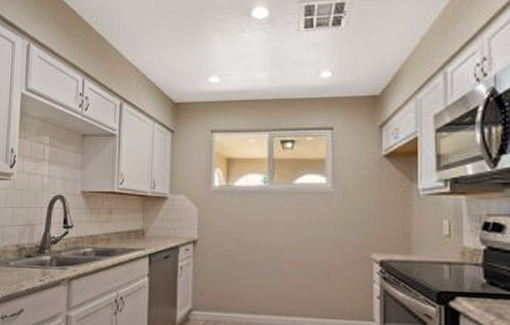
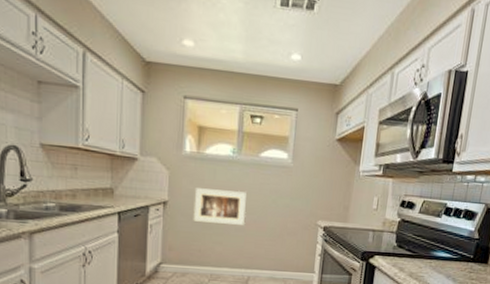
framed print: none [224,223,283,263] -> present [193,188,246,225]

